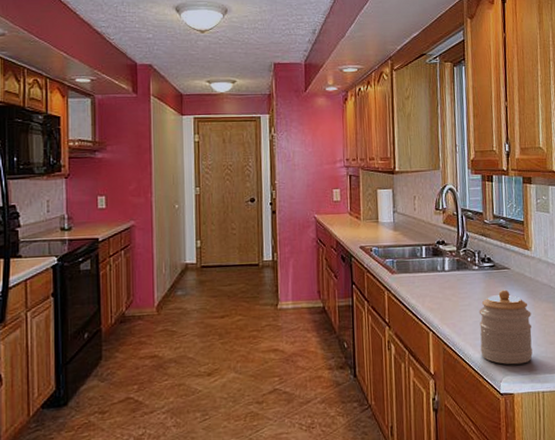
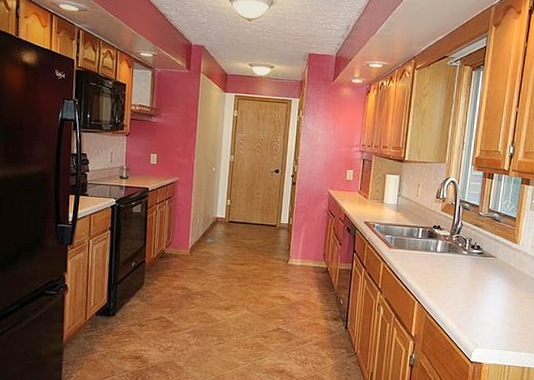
jar: present [478,289,533,365] -> none [458,275,510,340]

